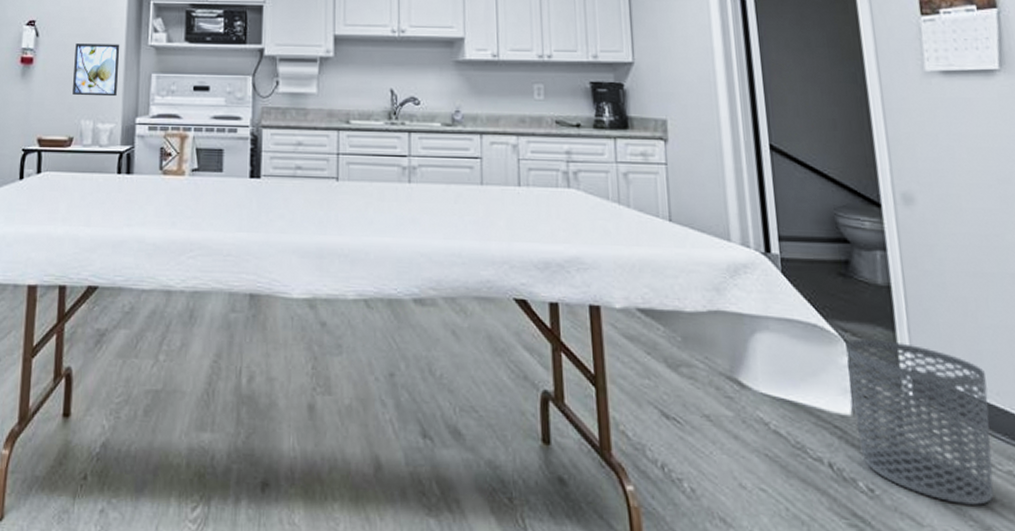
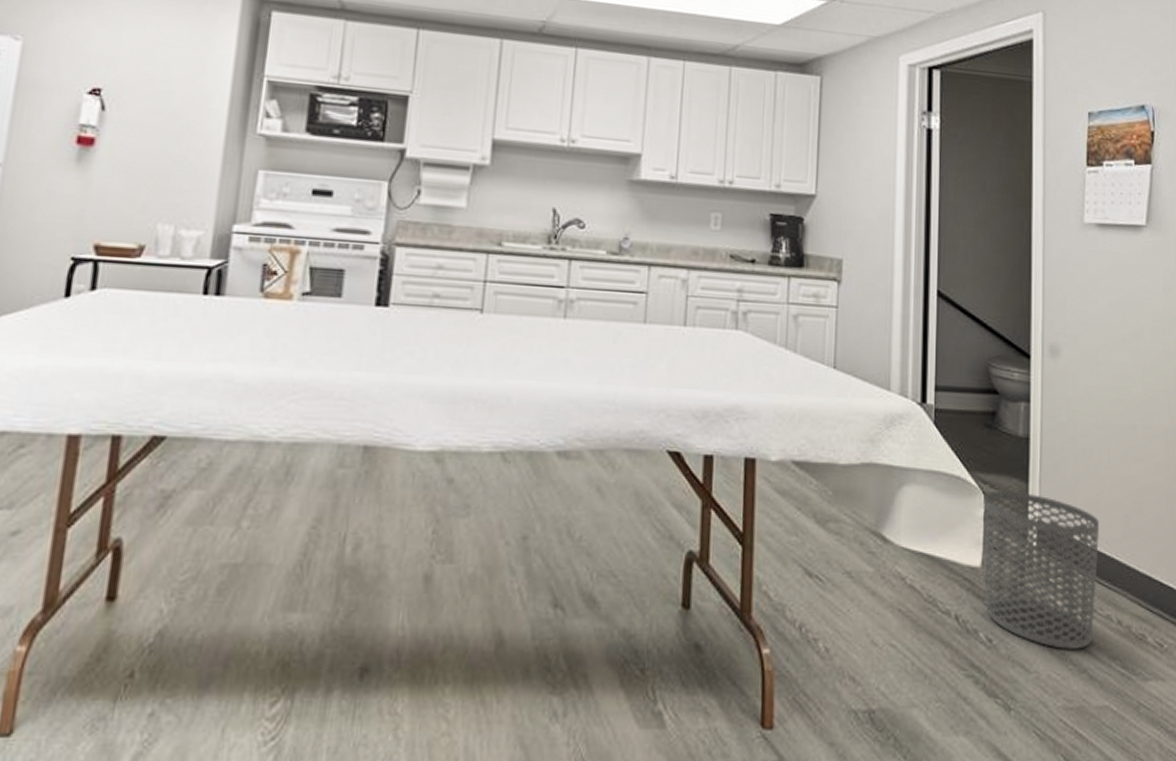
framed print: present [73,43,120,97] -> none [148,124,219,196]

